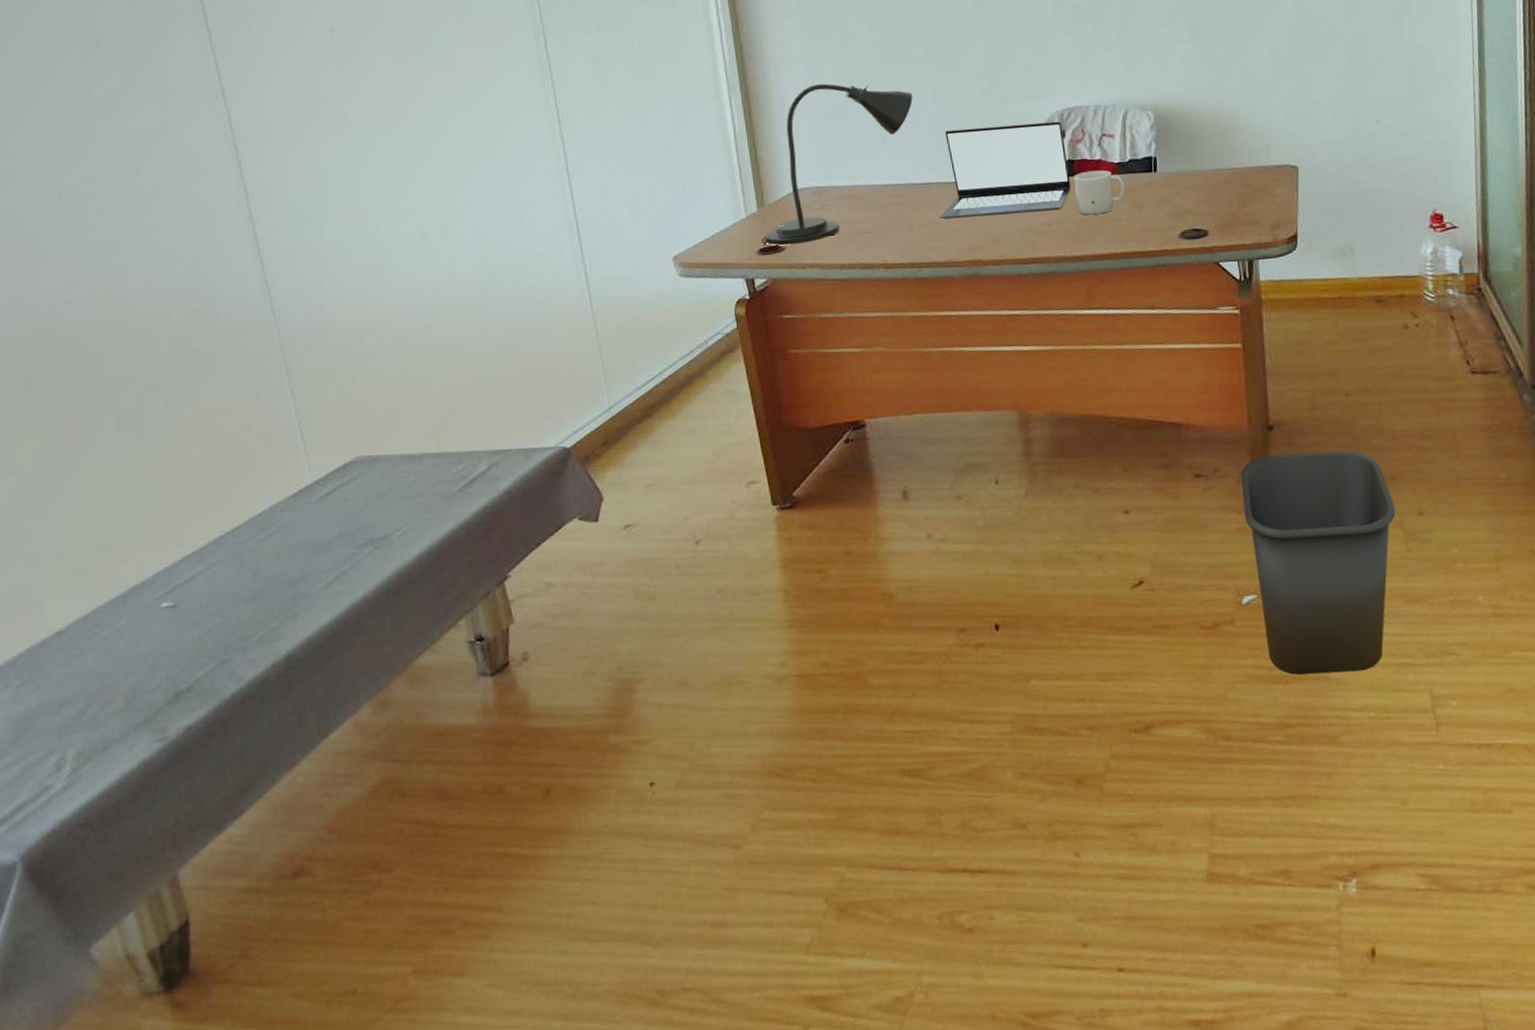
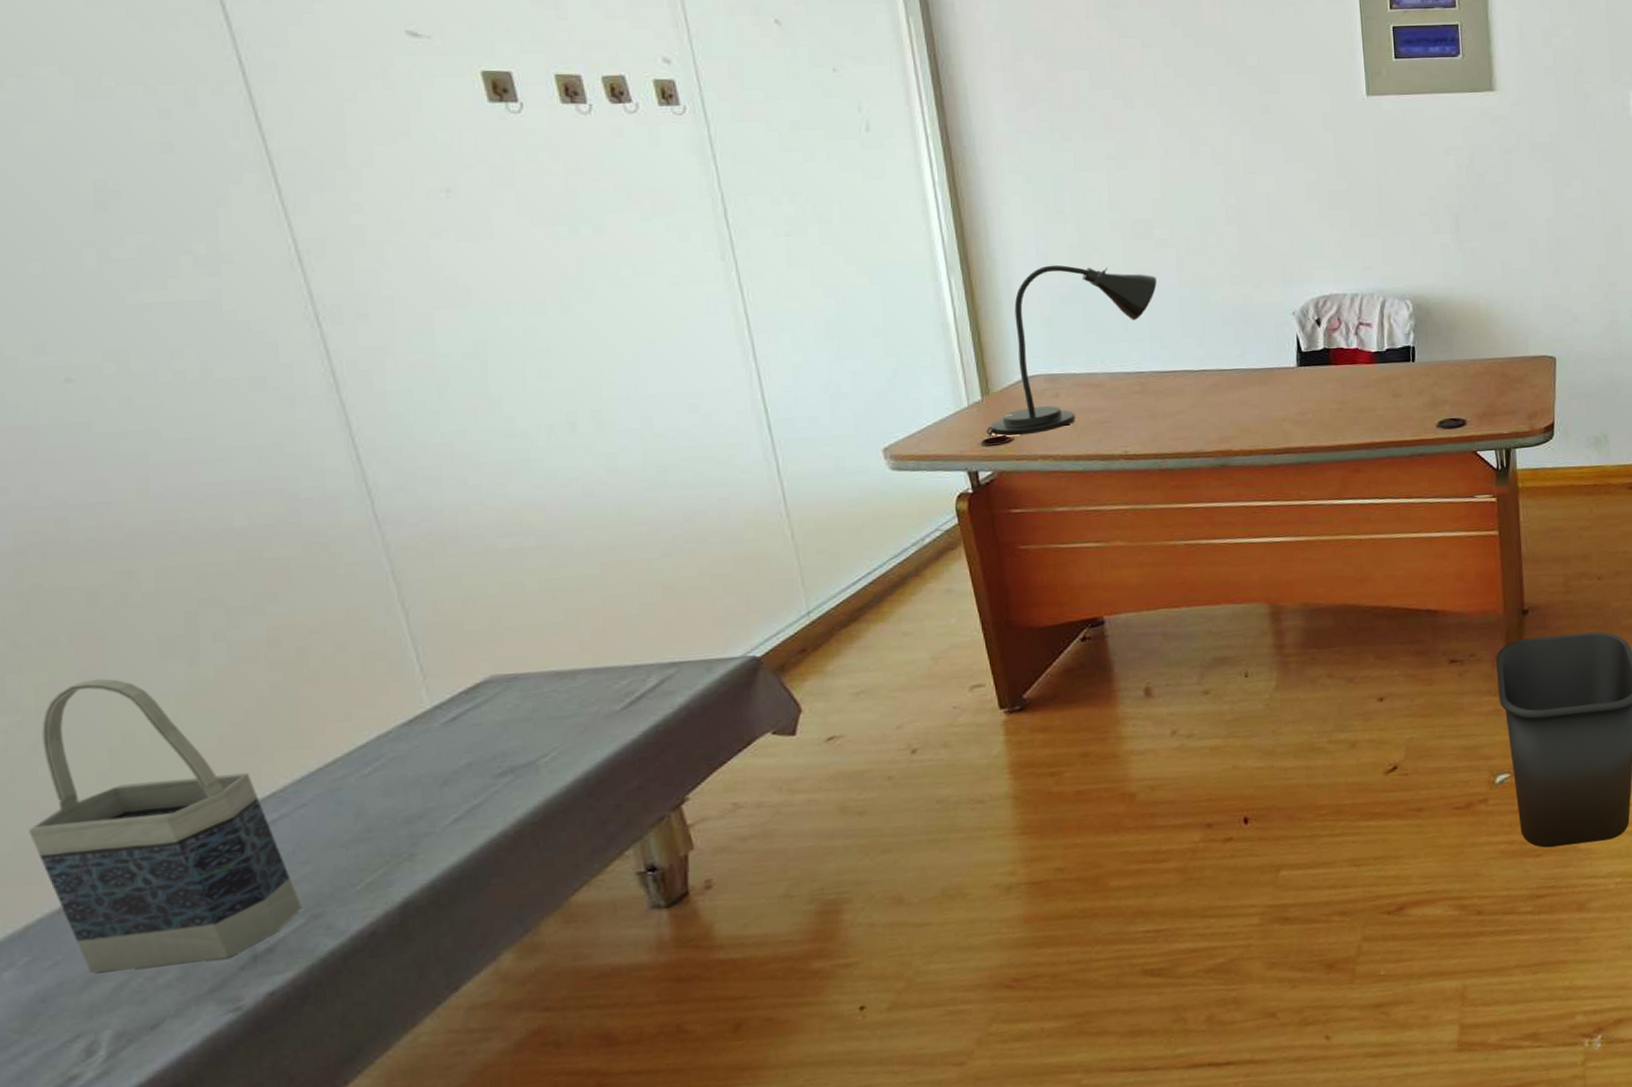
bag: none [23,447,212,699] -> present [29,678,302,973]
laptop: present [940,121,1071,220] -> none [1186,309,1326,409]
mug: present [1074,170,1125,215] -> none [1329,359,1382,405]

